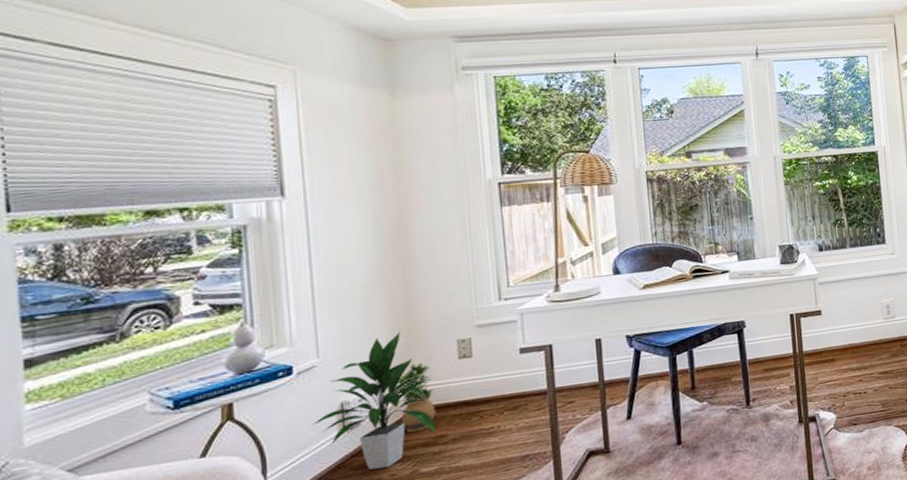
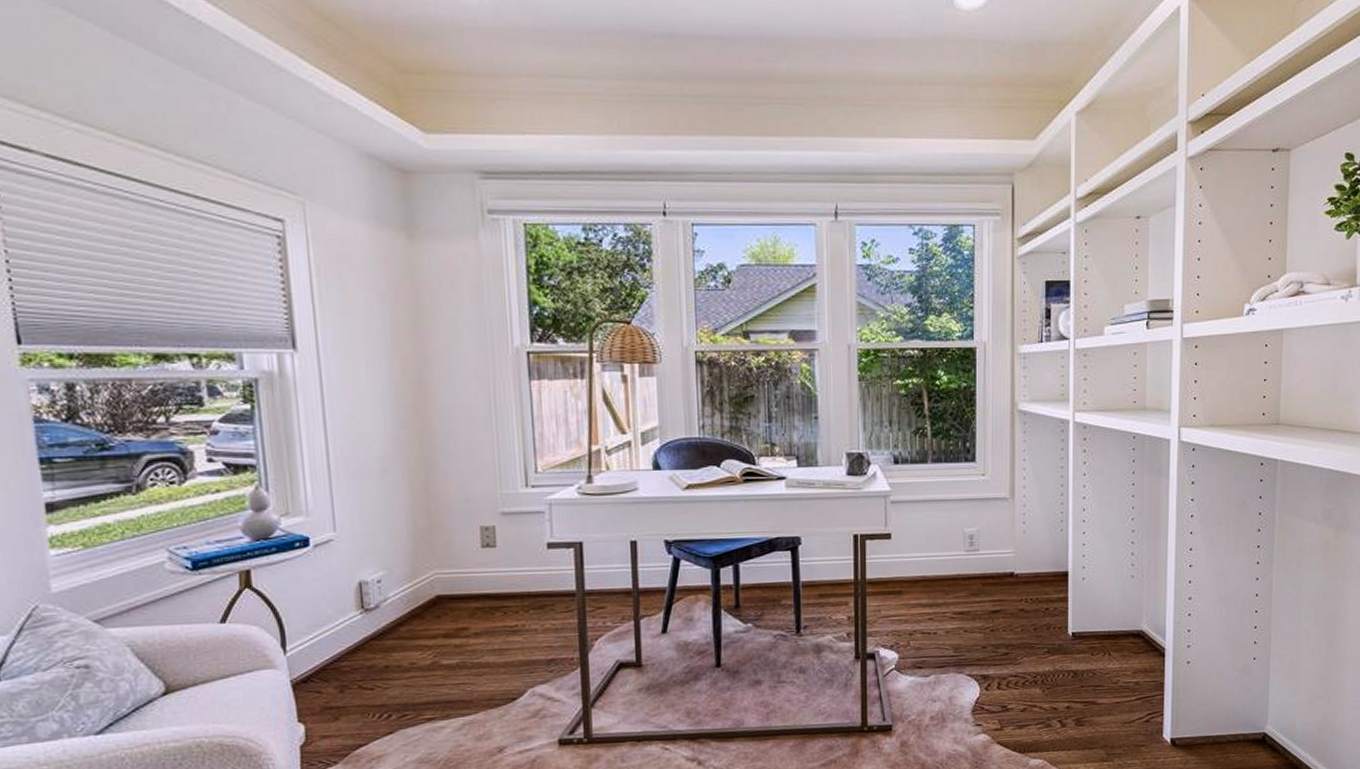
indoor plant: present [312,332,437,470] -> none [331,512,458,656]
potted plant: present [395,362,437,433] -> none [415,547,458,621]

